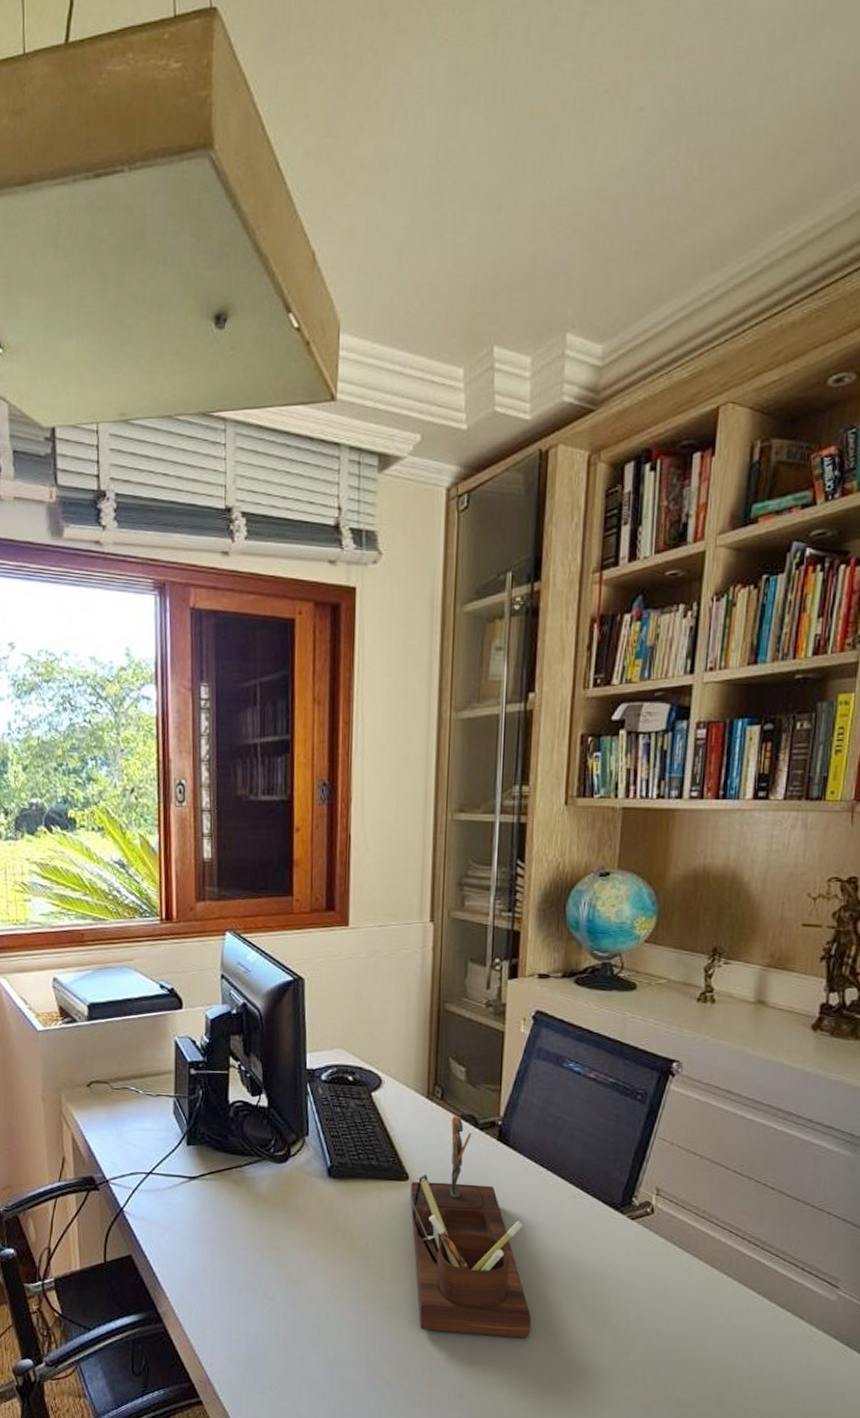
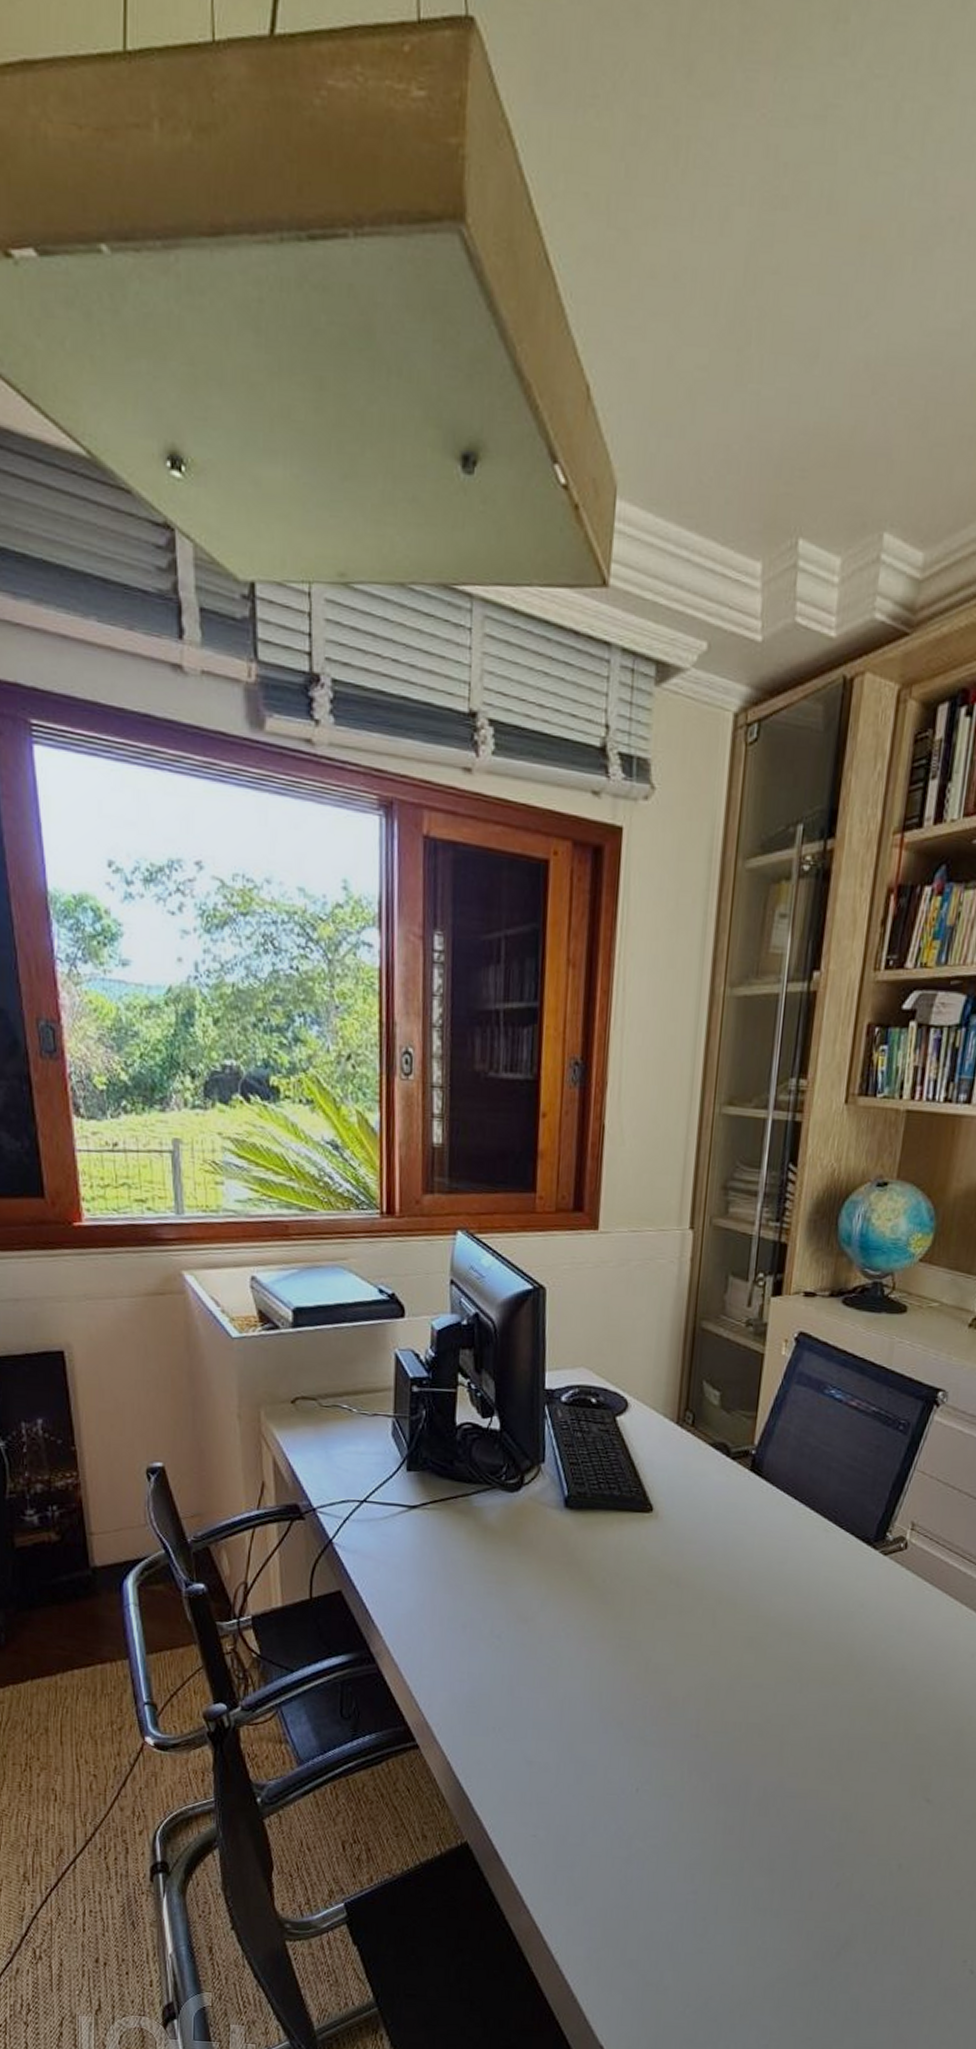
desk organizer: present [410,1116,532,1338] -> none [653,1444,775,1676]

